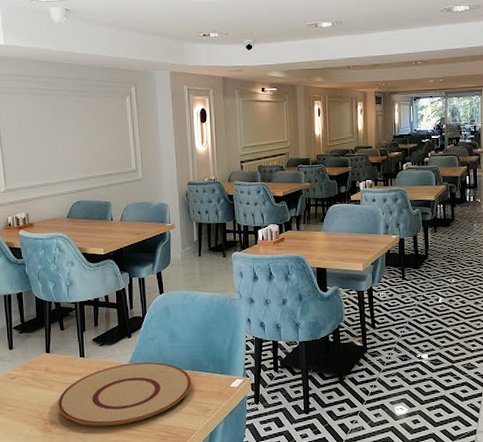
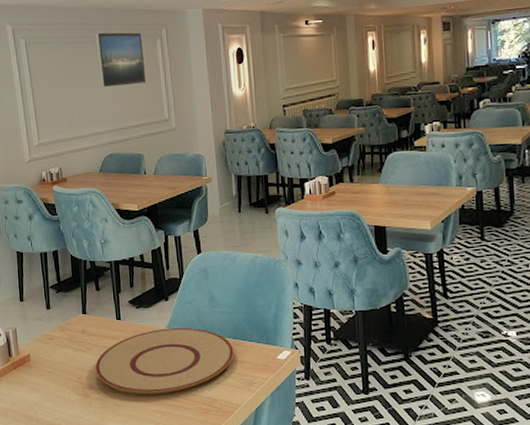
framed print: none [65,86,115,139] -> present [94,31,147,88]

